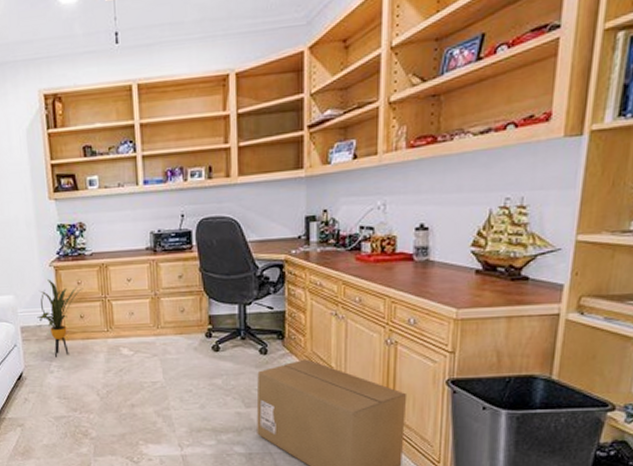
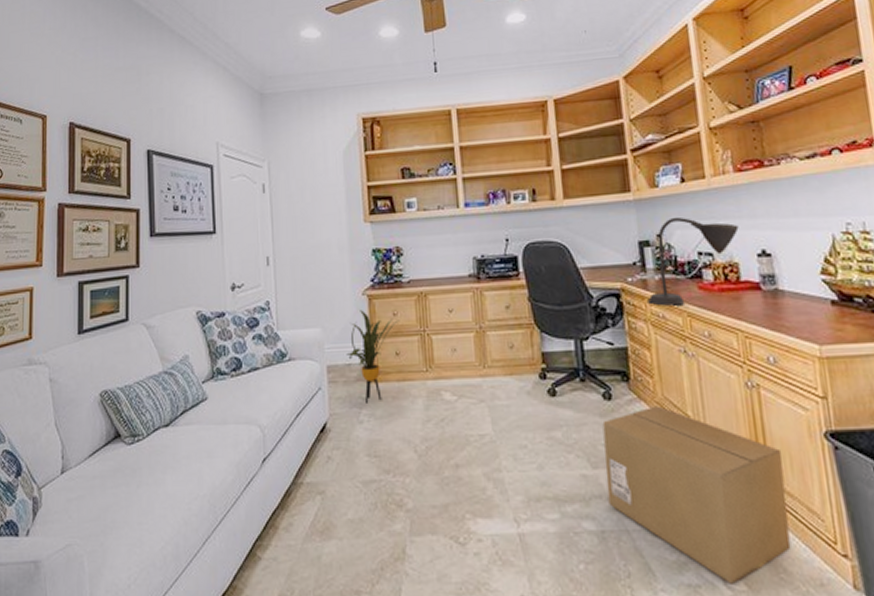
desk lamp: none [306,193,402,276] -> present [646,216,739,307]

